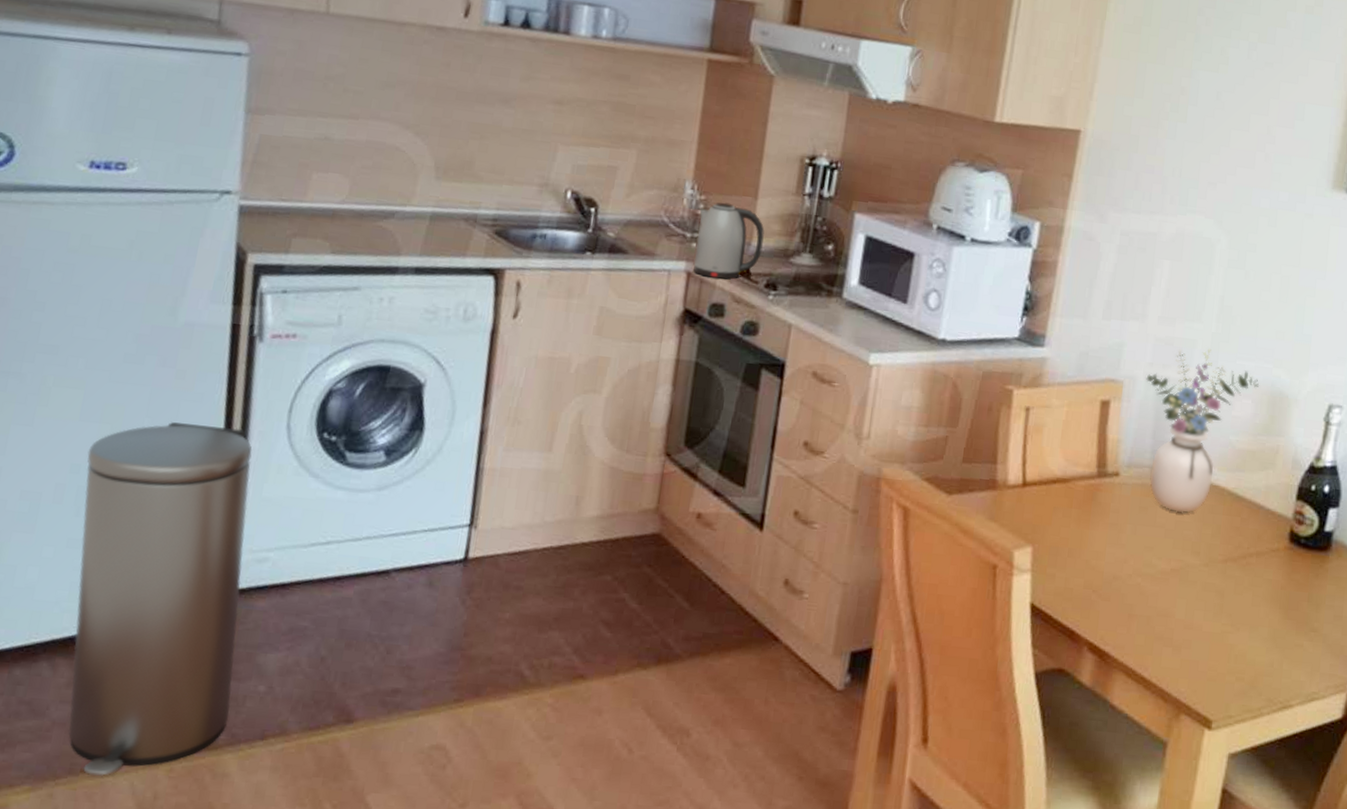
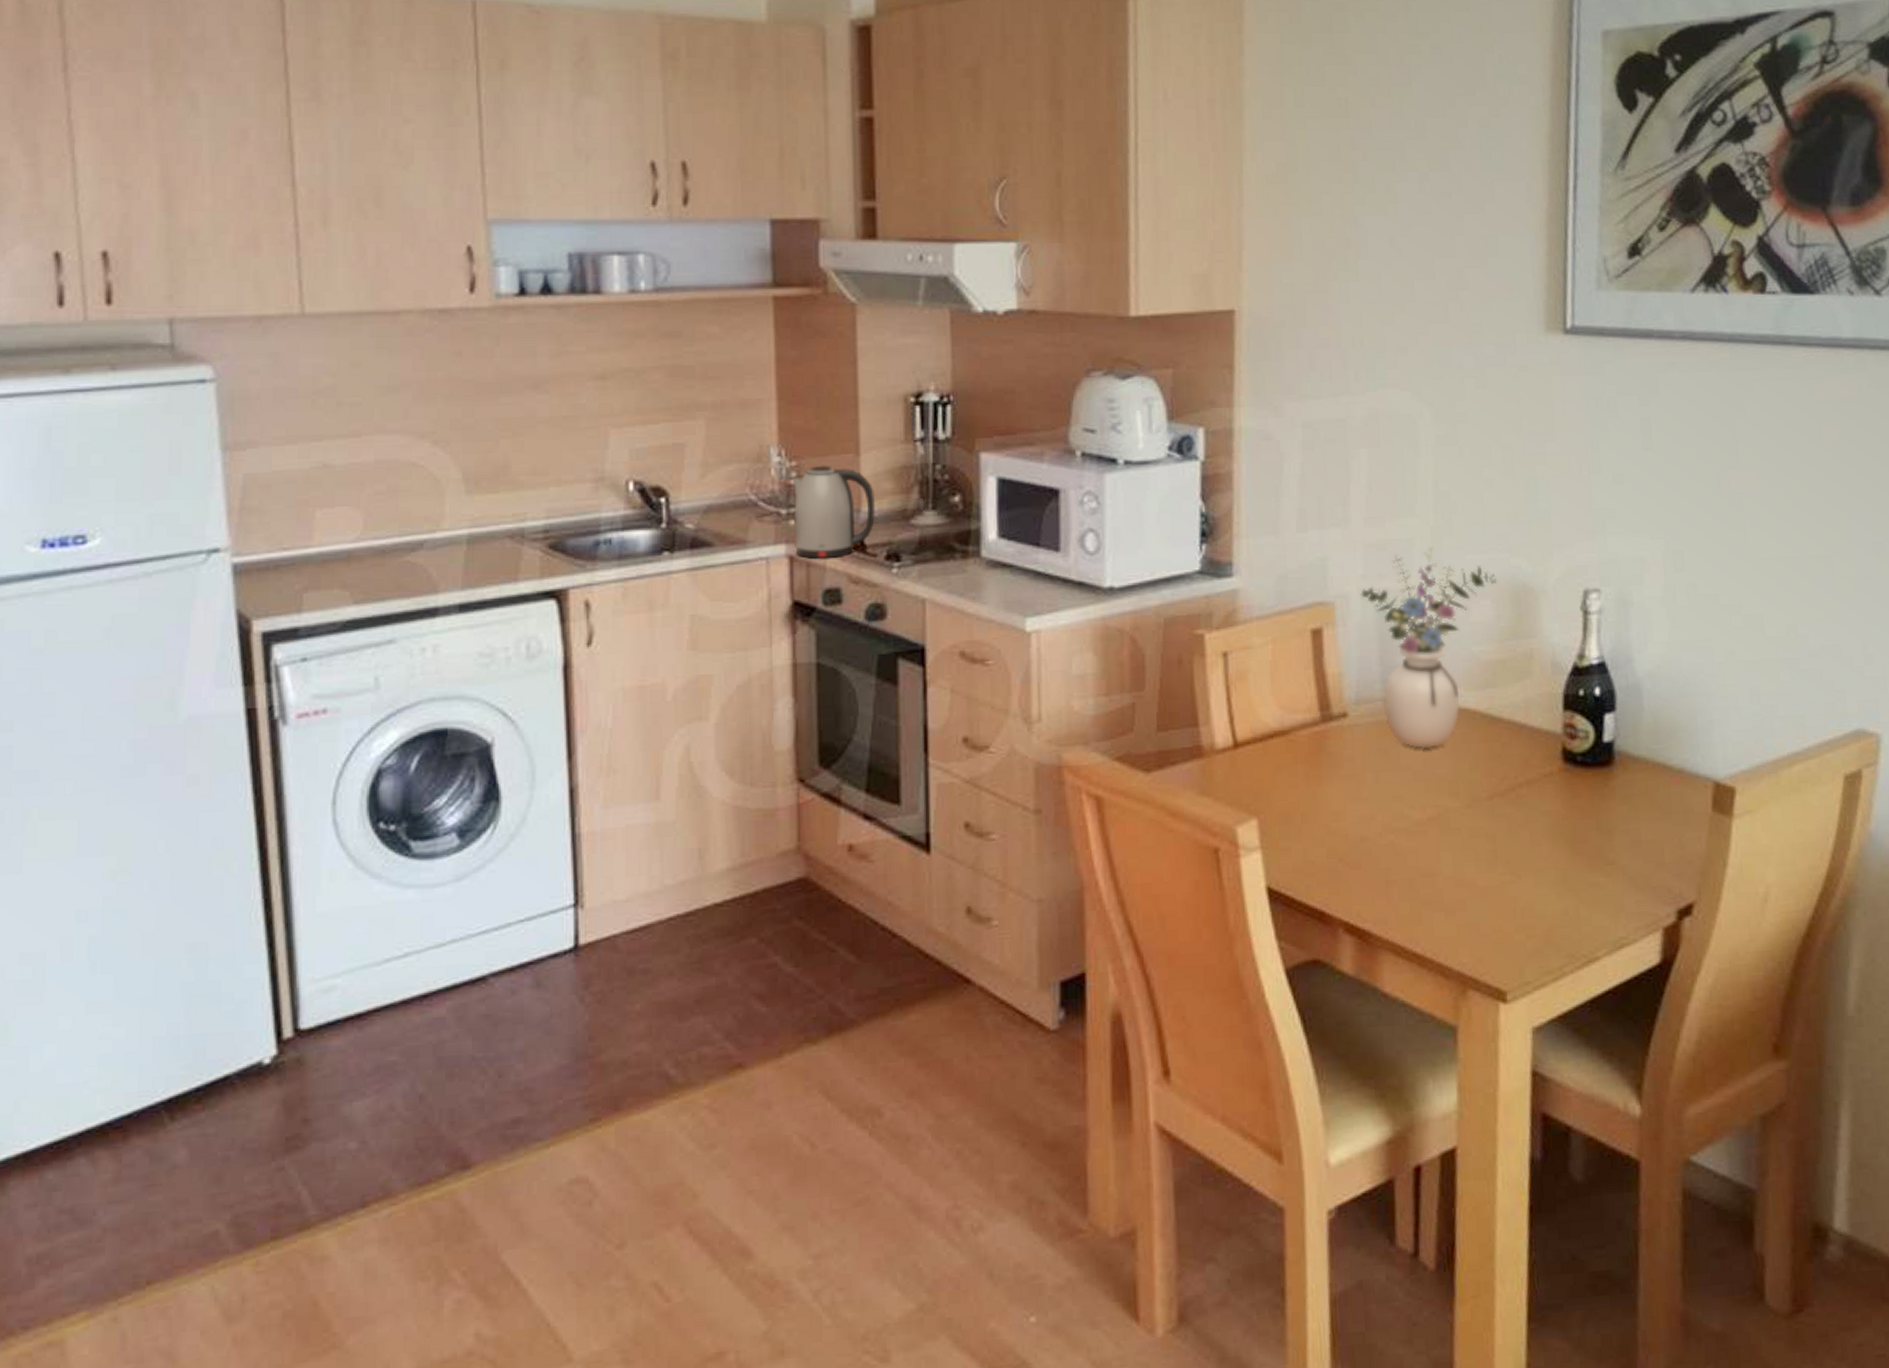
pedal bin: present [68,422,252,776] -> none [94,834,318,1288]

